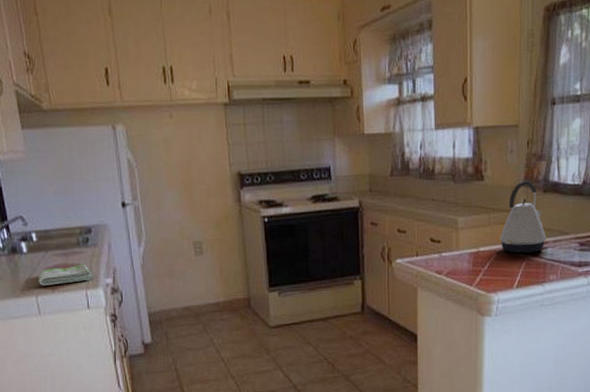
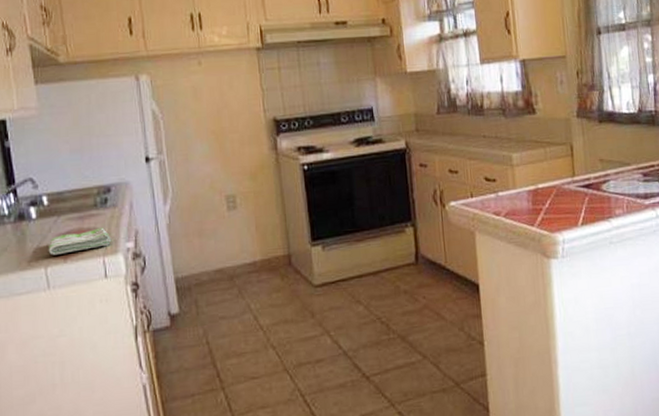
kettle: present [500,181,546,253] -> none [558,112,608,188]

